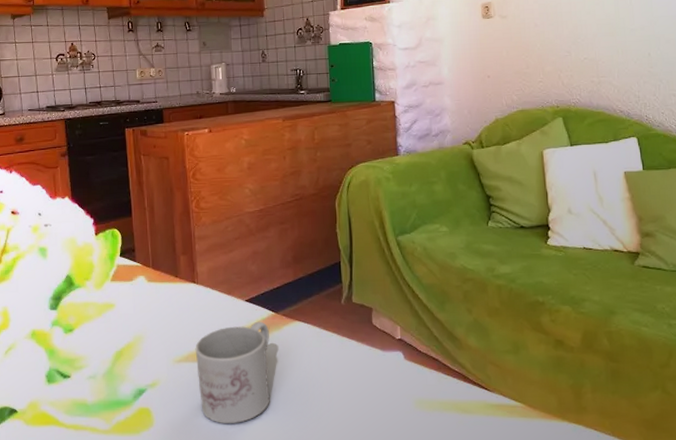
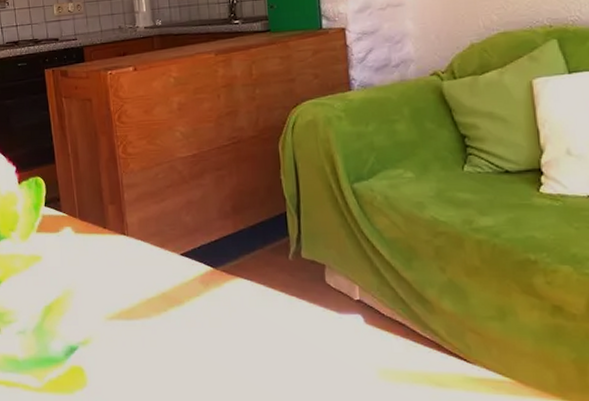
mug: present [195,321,270,424] -> none [128,277,212,388]

